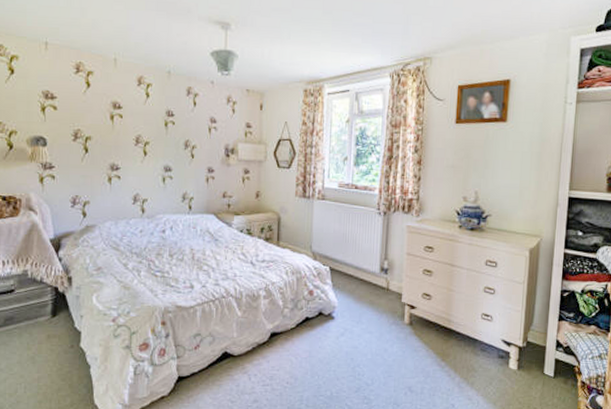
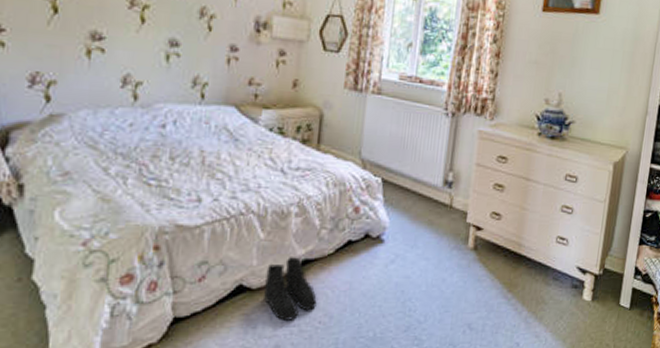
boots: none [244,329,284,381] -> present [264,256,317,320]

